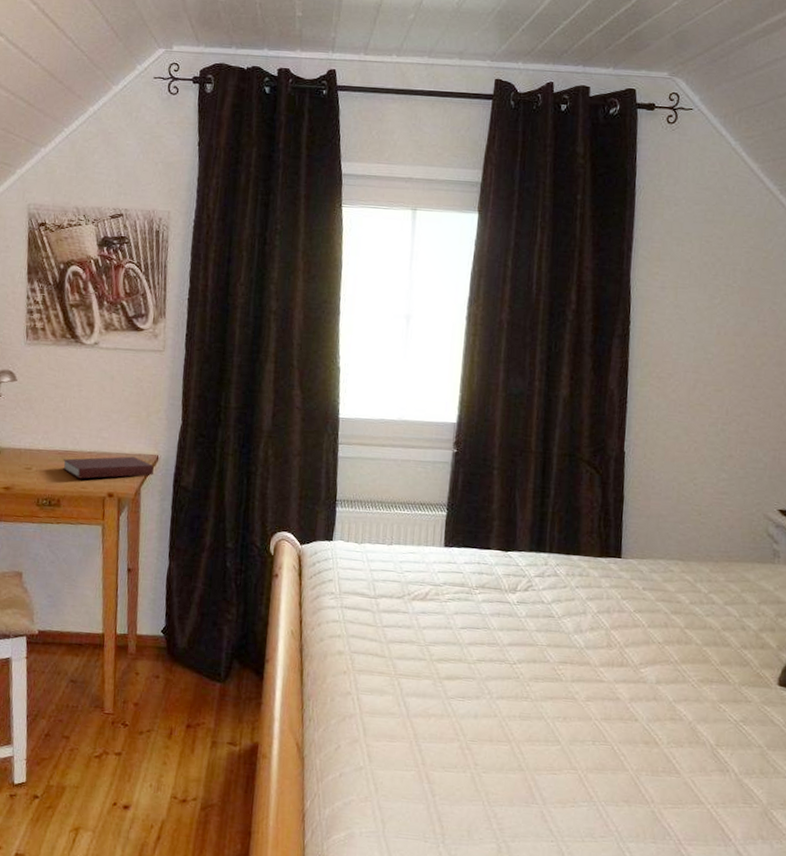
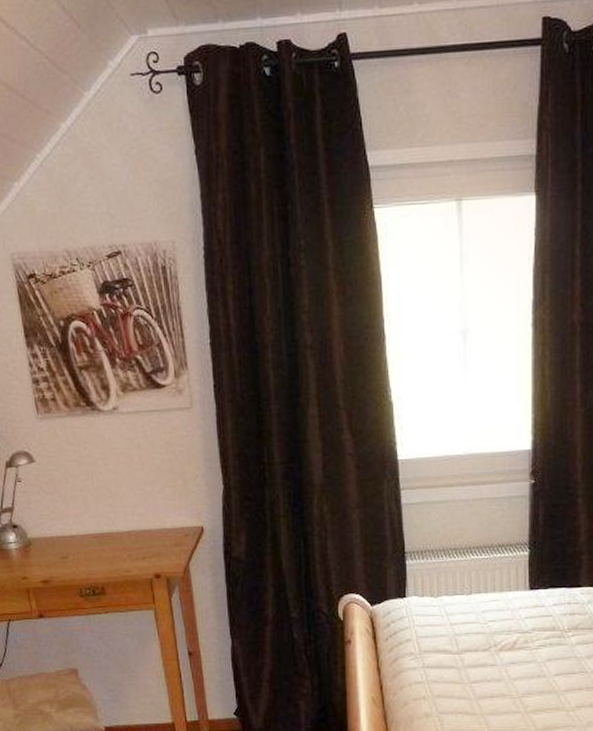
notebook: present [62,456,154,479] -> none [100,531,200,562]

